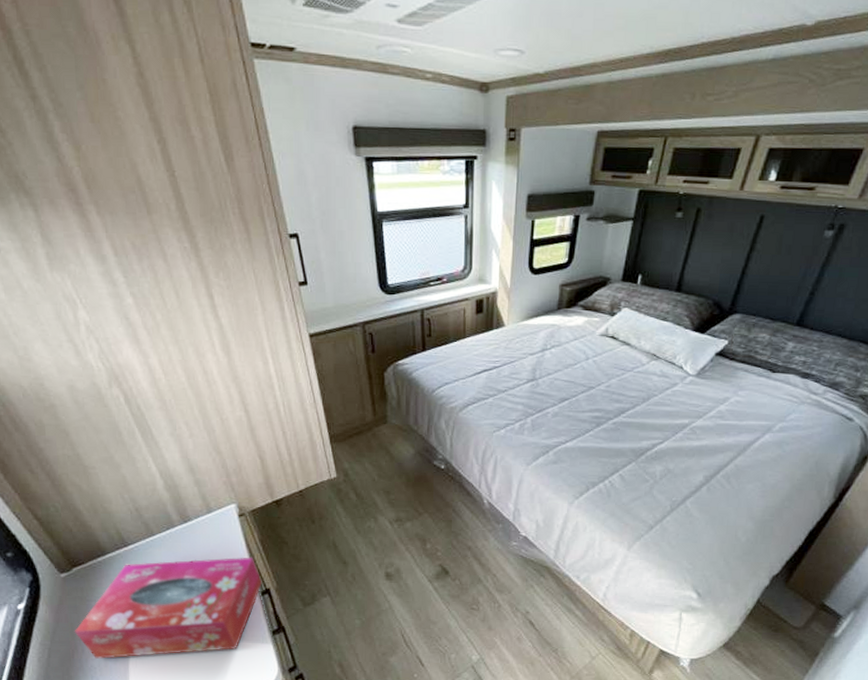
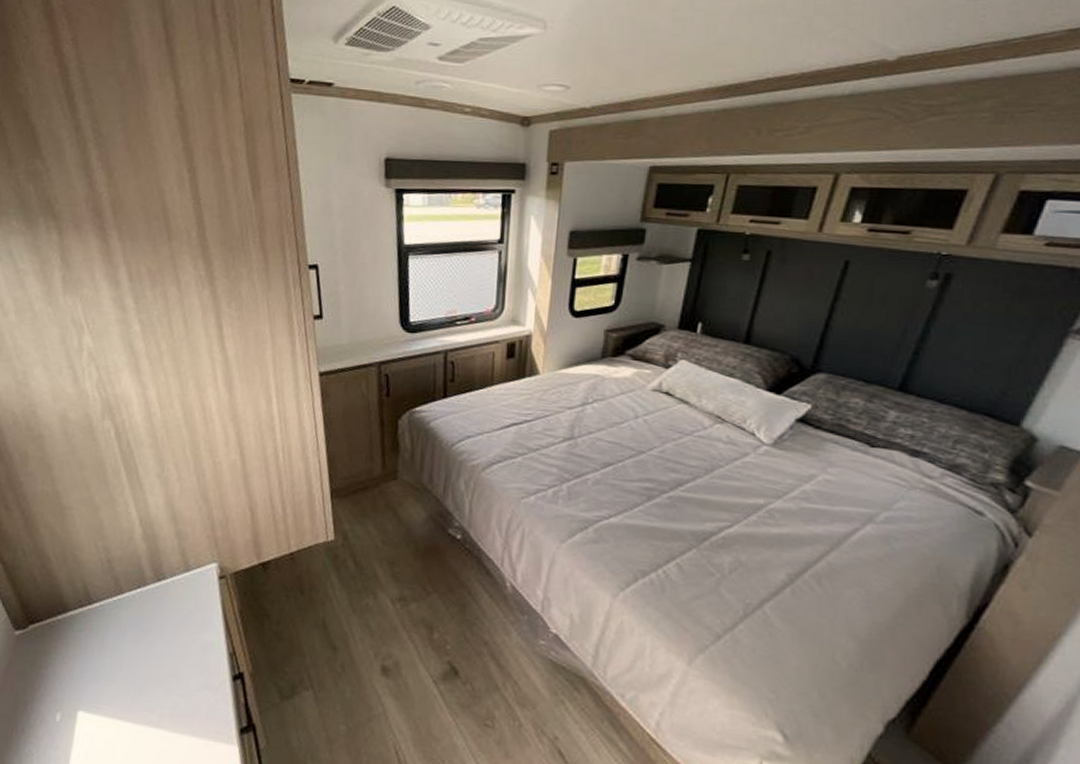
tissue box: present [74,557,262,659] -> none [17,625,236,748]

